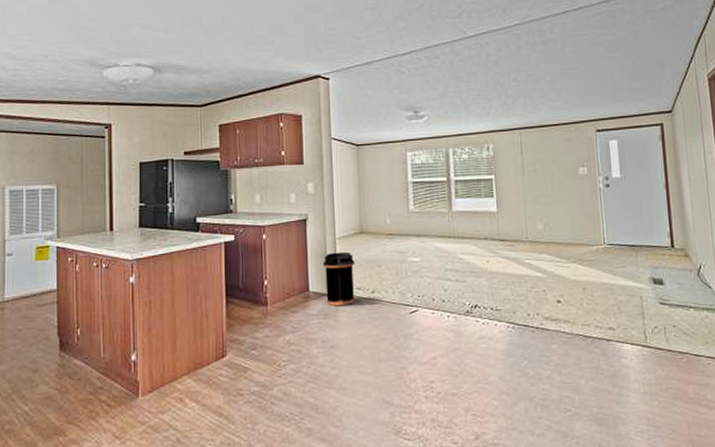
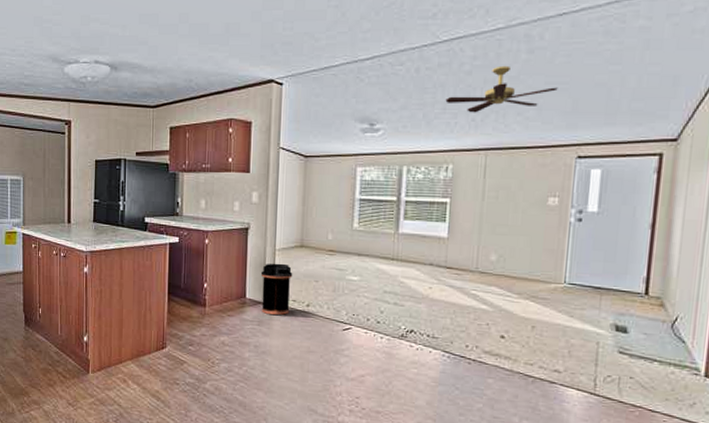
ceiling fan: none [479,55,571,98] -> present [445,65,558,113]

